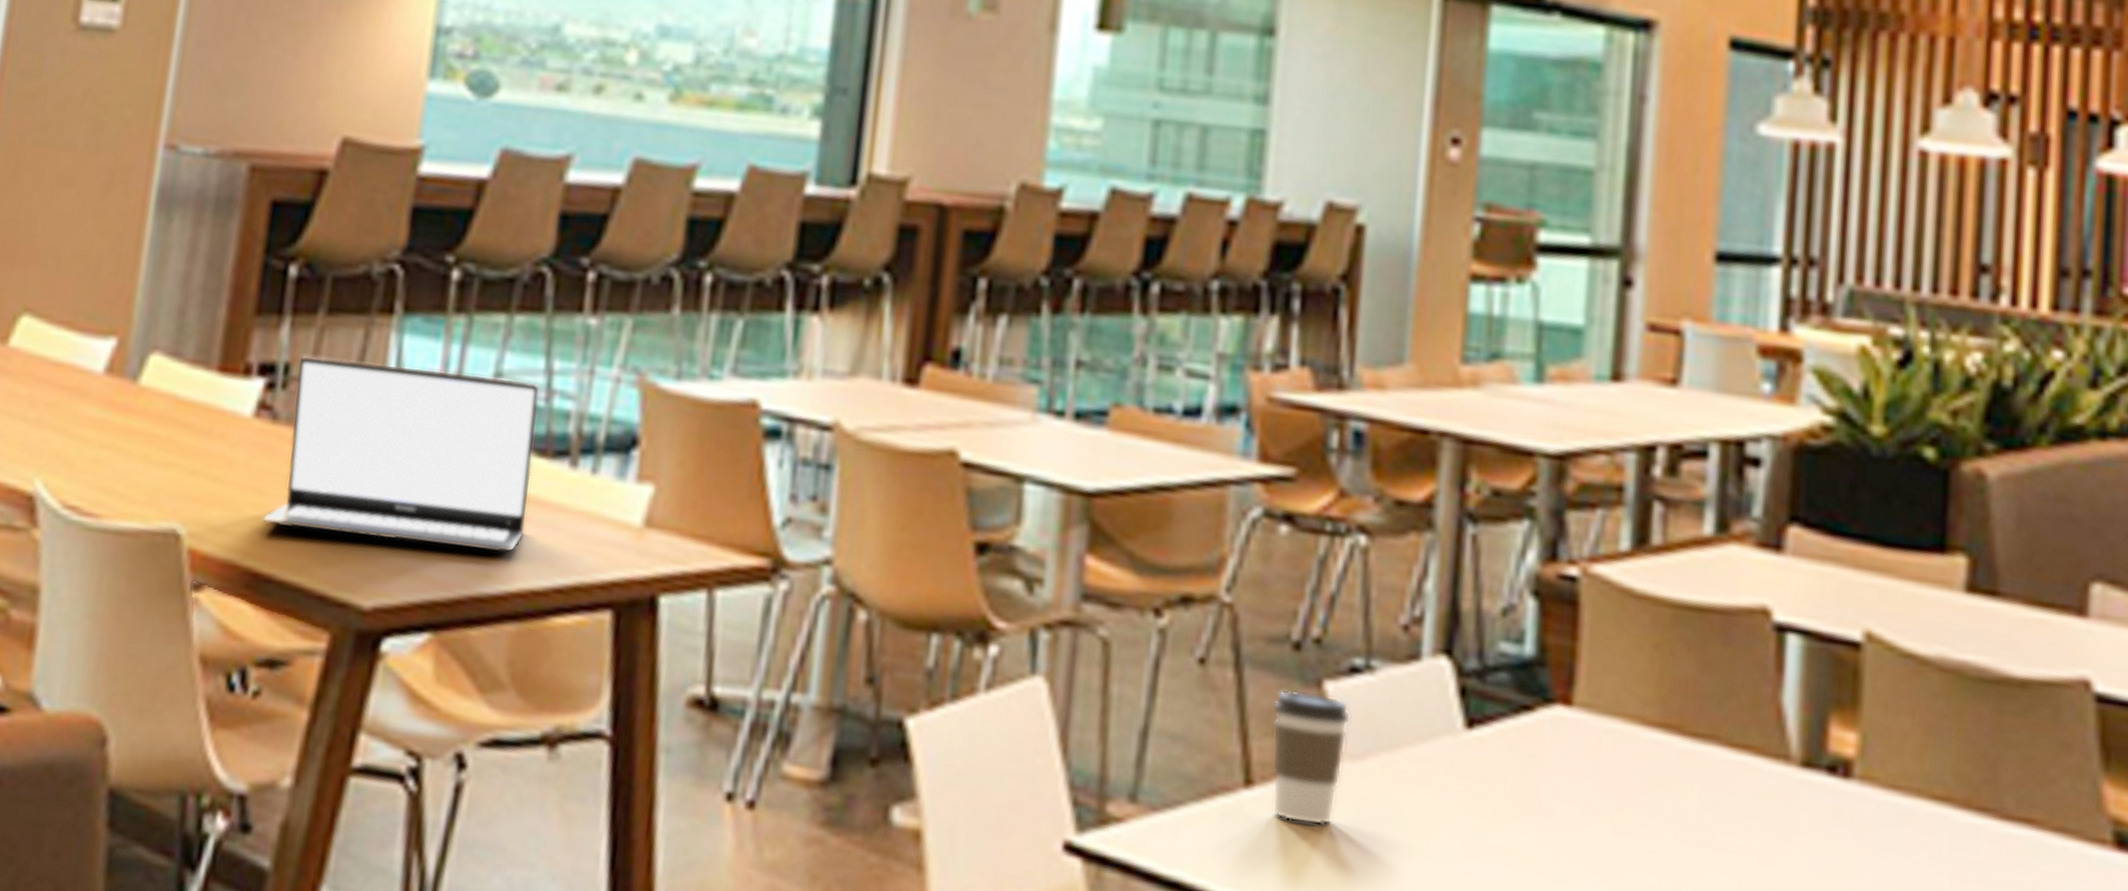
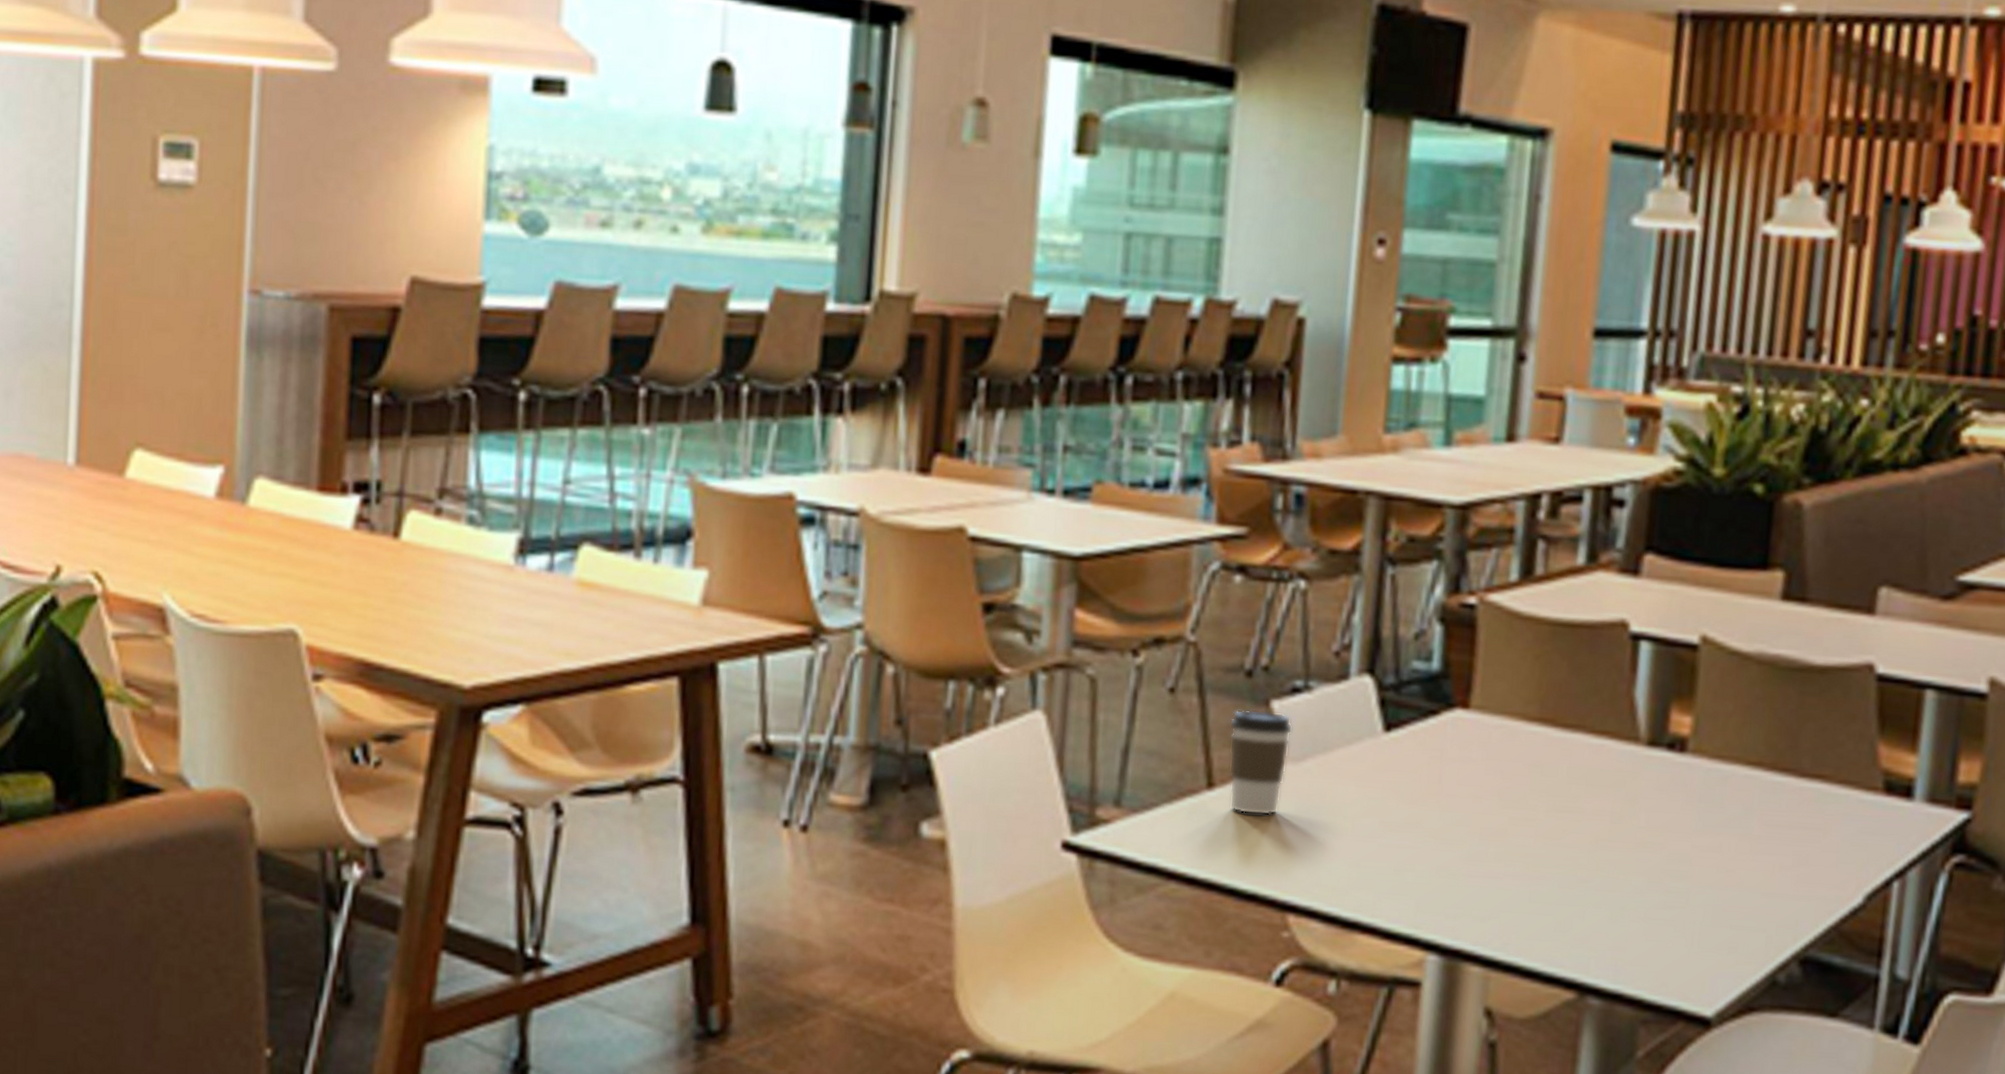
laptop: present [262,356,540,552] -> none [369,474,604,634]

